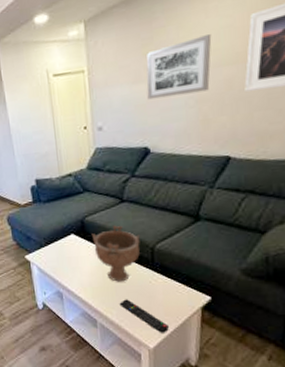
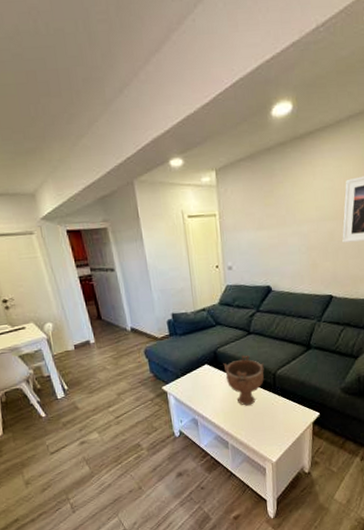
remote control: present [119,299,169,333] -> none [247,420,288,448]
wall art: present [146,34,212,100] -> none [268,193,318,245]

